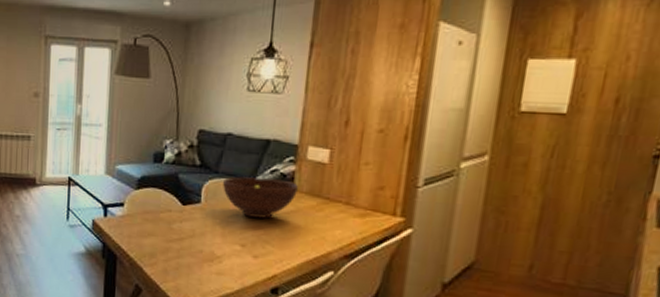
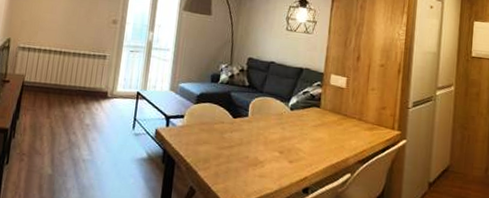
fruit bowl: present [223,176,298,219] -> none [266,96,324,130]

